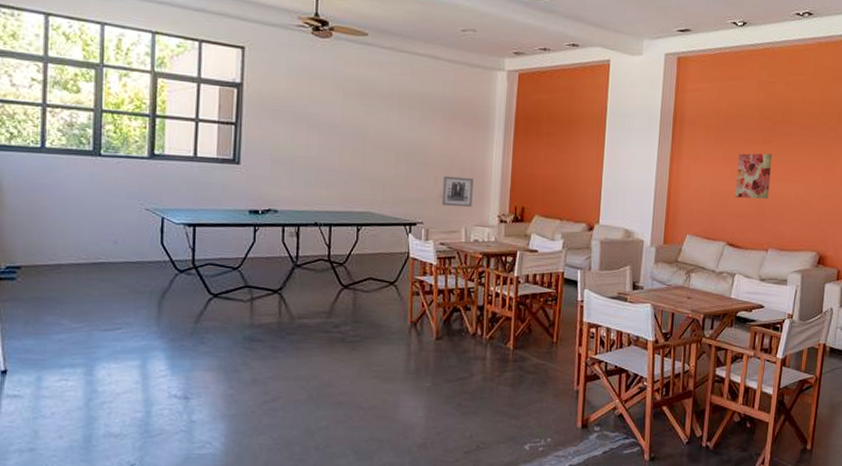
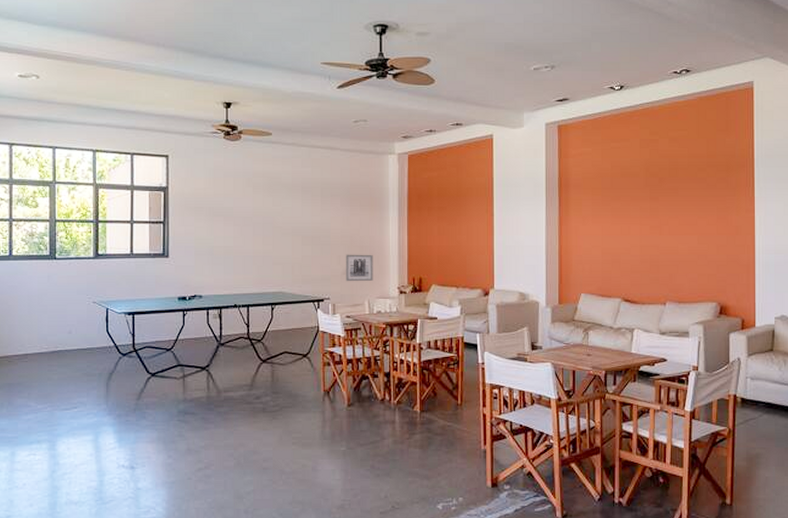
wall art: present [735,153,772,199] -> none [627,209,662,255]

